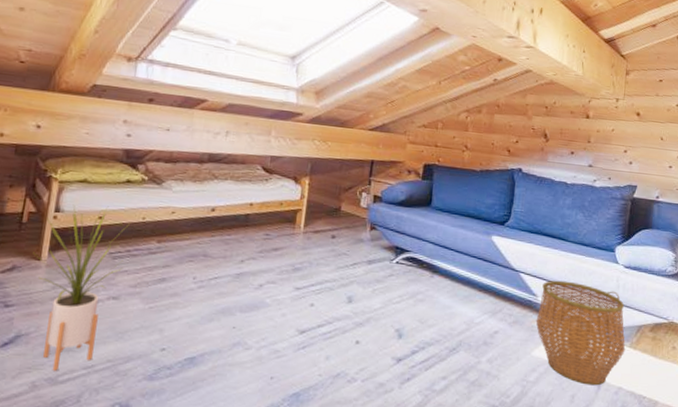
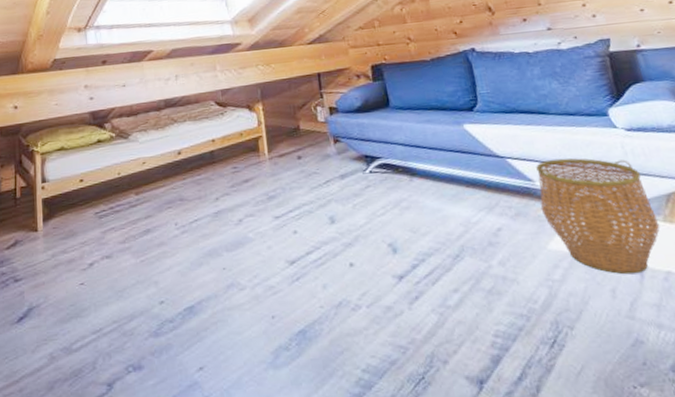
house plant: present [33,206,130,371] -> none [30,168,109,340]

